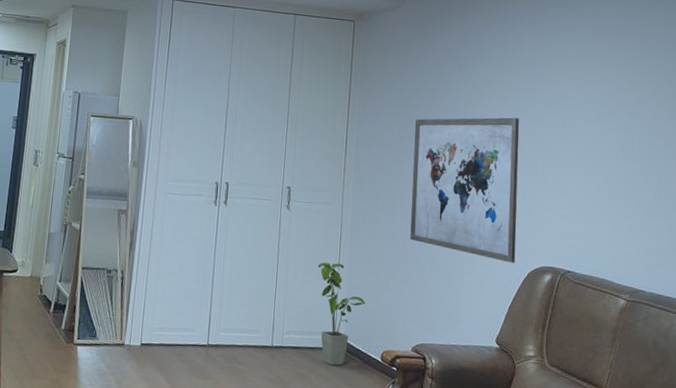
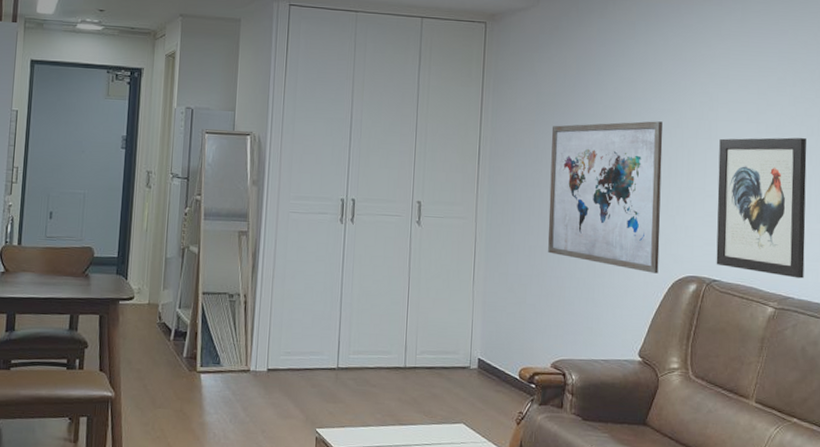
house plant: present [317,262,366,366] -> none [451,279,502,385]
wall art: none [570,136,656,273] -> present [716,137,807,279]

